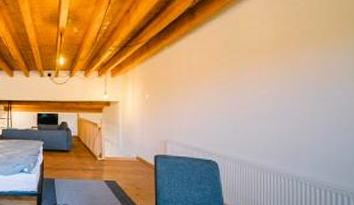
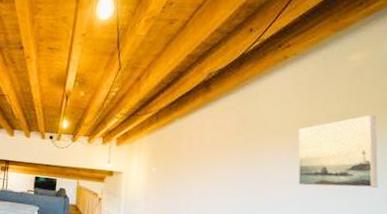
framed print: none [275,28,345,98] -> present [297,115,378,189]

